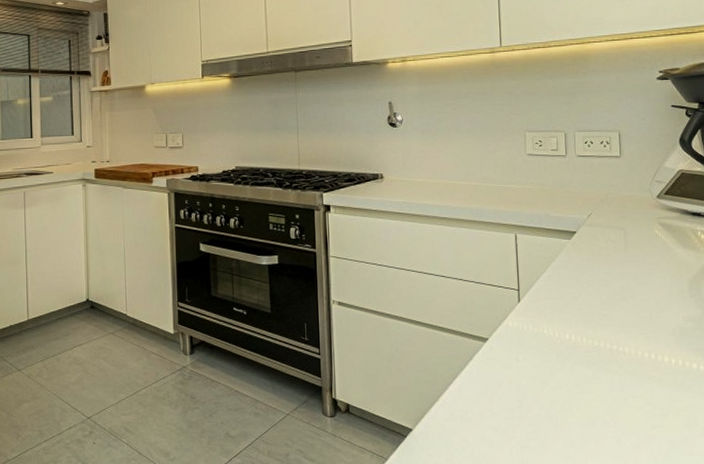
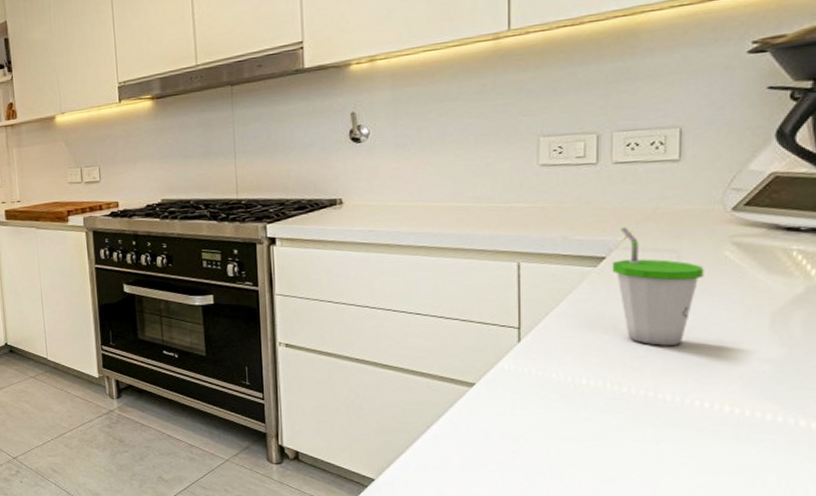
cup: none [580,207,643,306] -> present [611,226,704,346]

